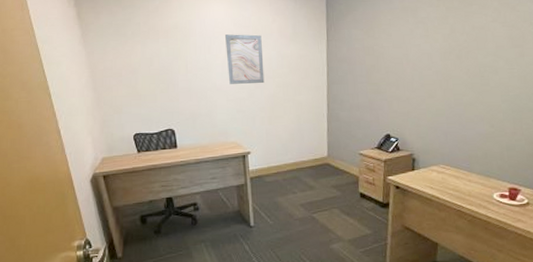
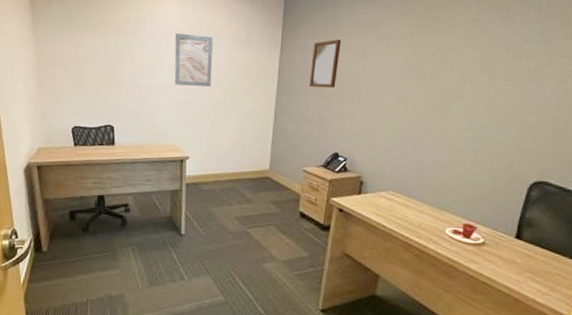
home mirror: none [356,27,383,74] -> present [309,39,342,88]

